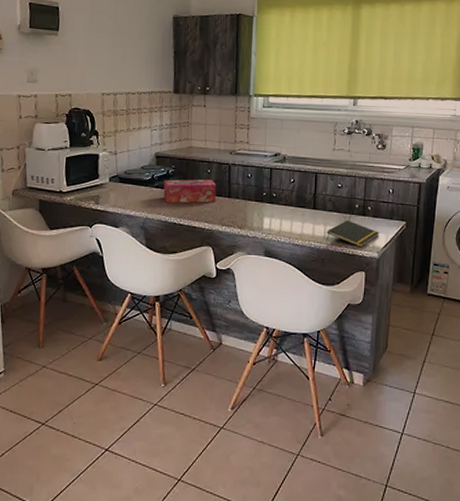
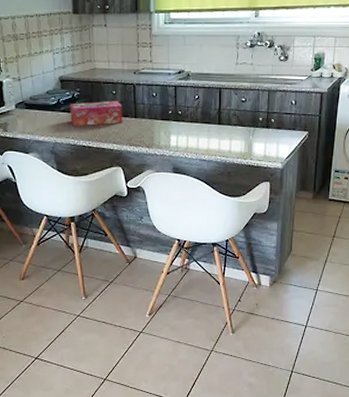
notepad: present [326,219,380,248] -> none [231,133,283,159]

